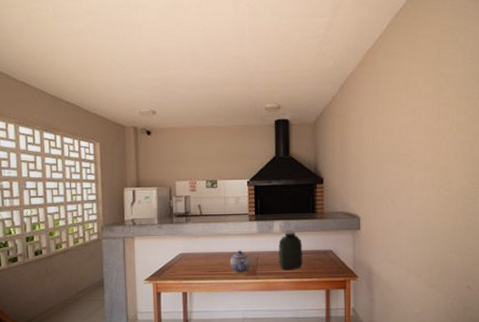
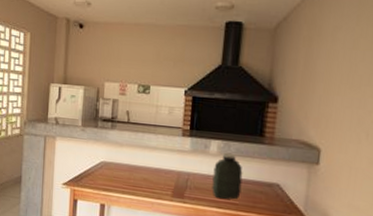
teapot: present [230,250,251,273] -> none [155,167,180,194]

